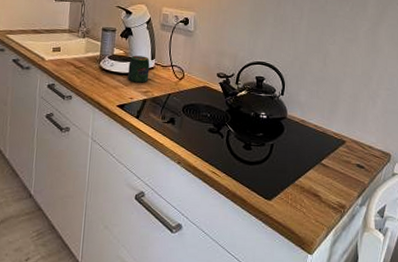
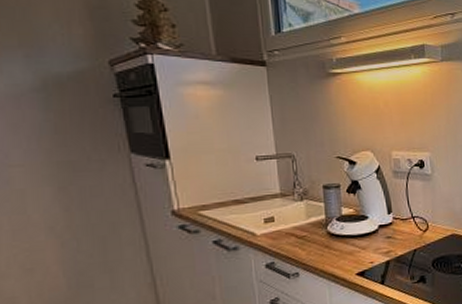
jar: present [127,55,150,83] -> none [362,211,389,244]

